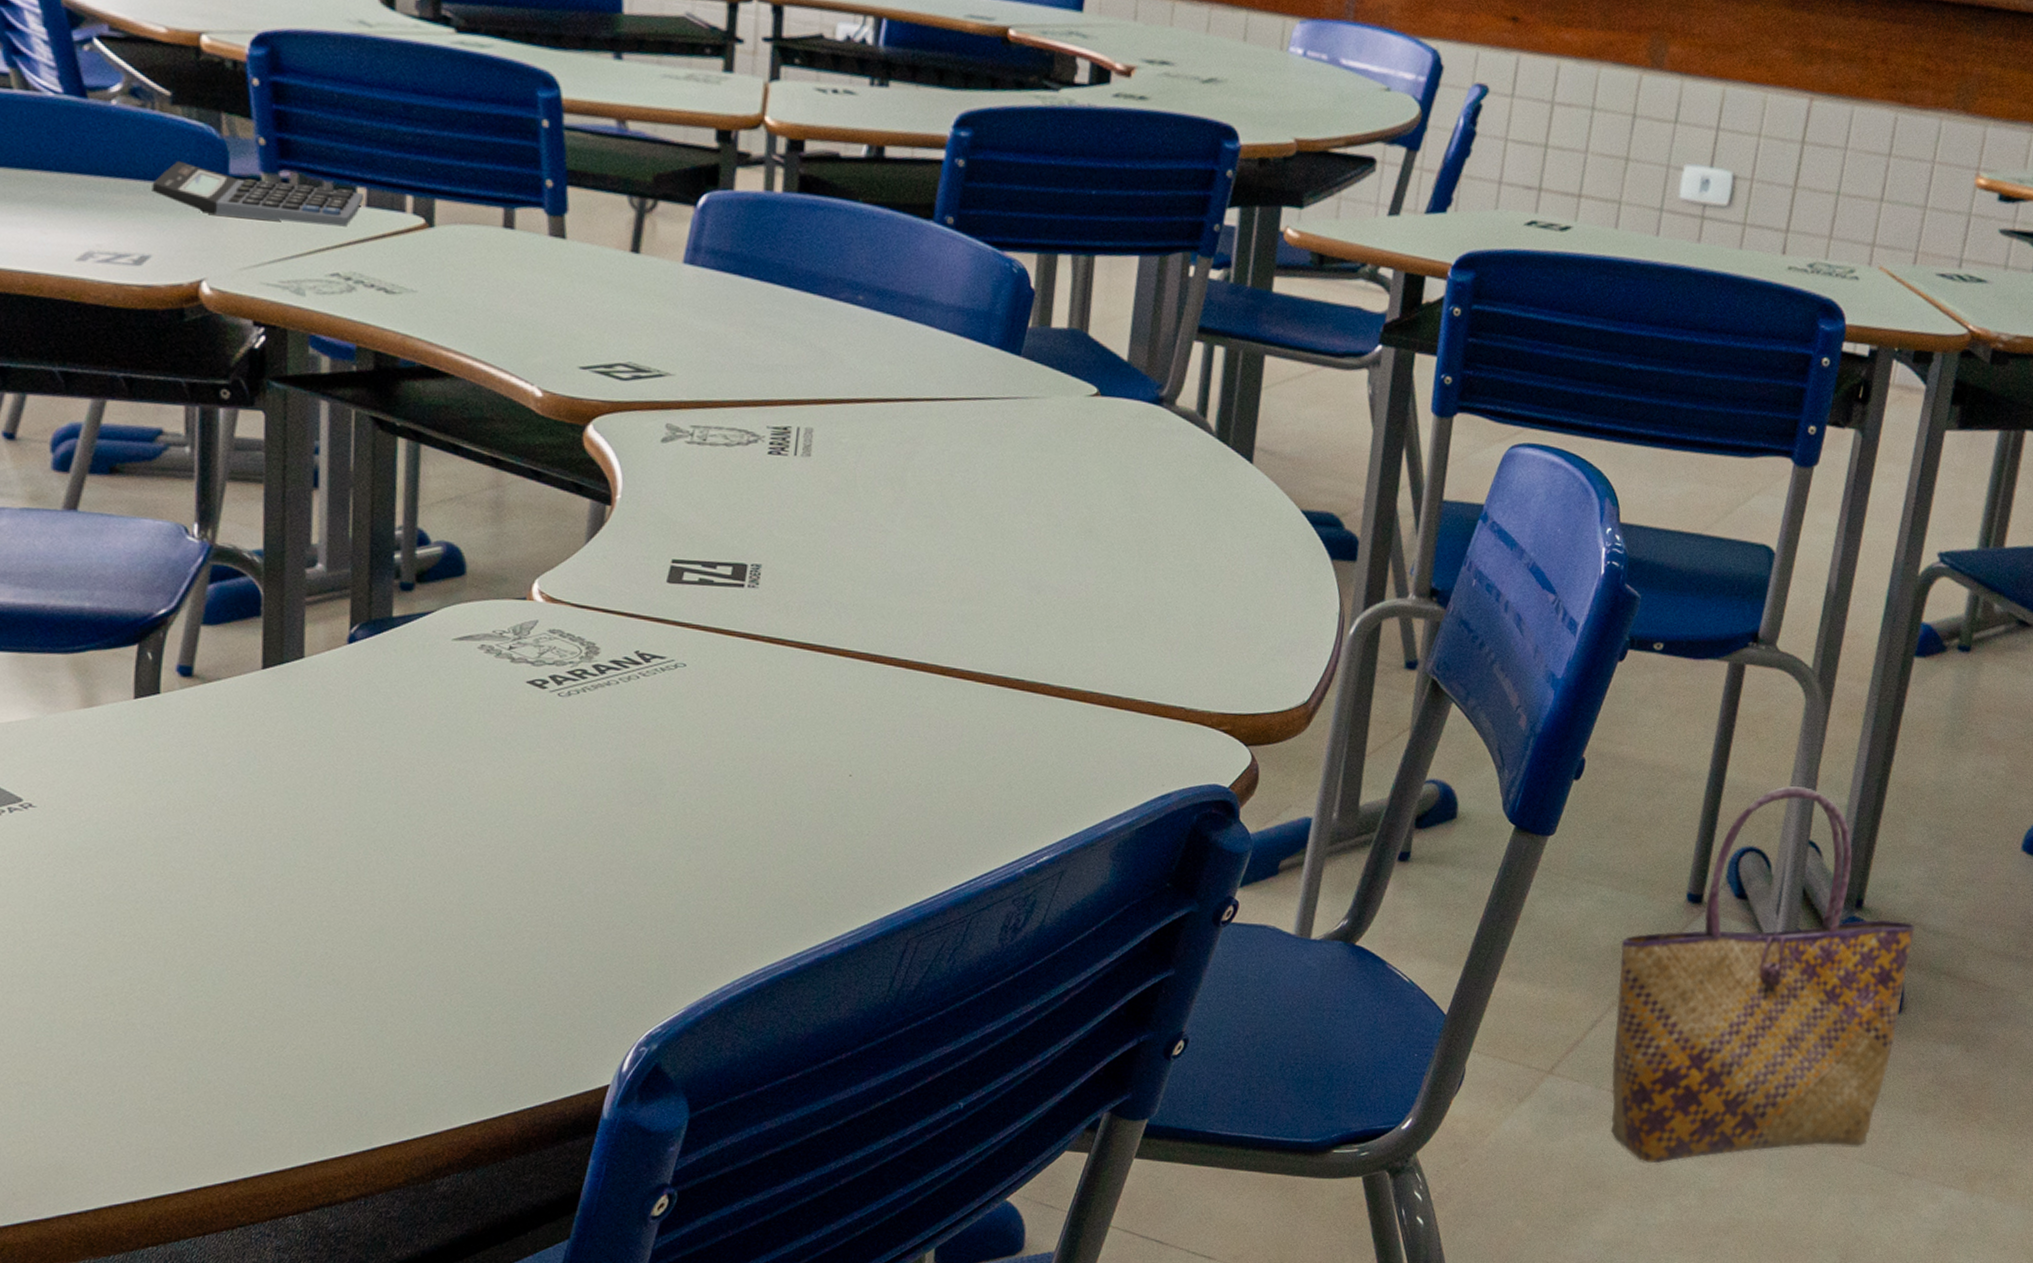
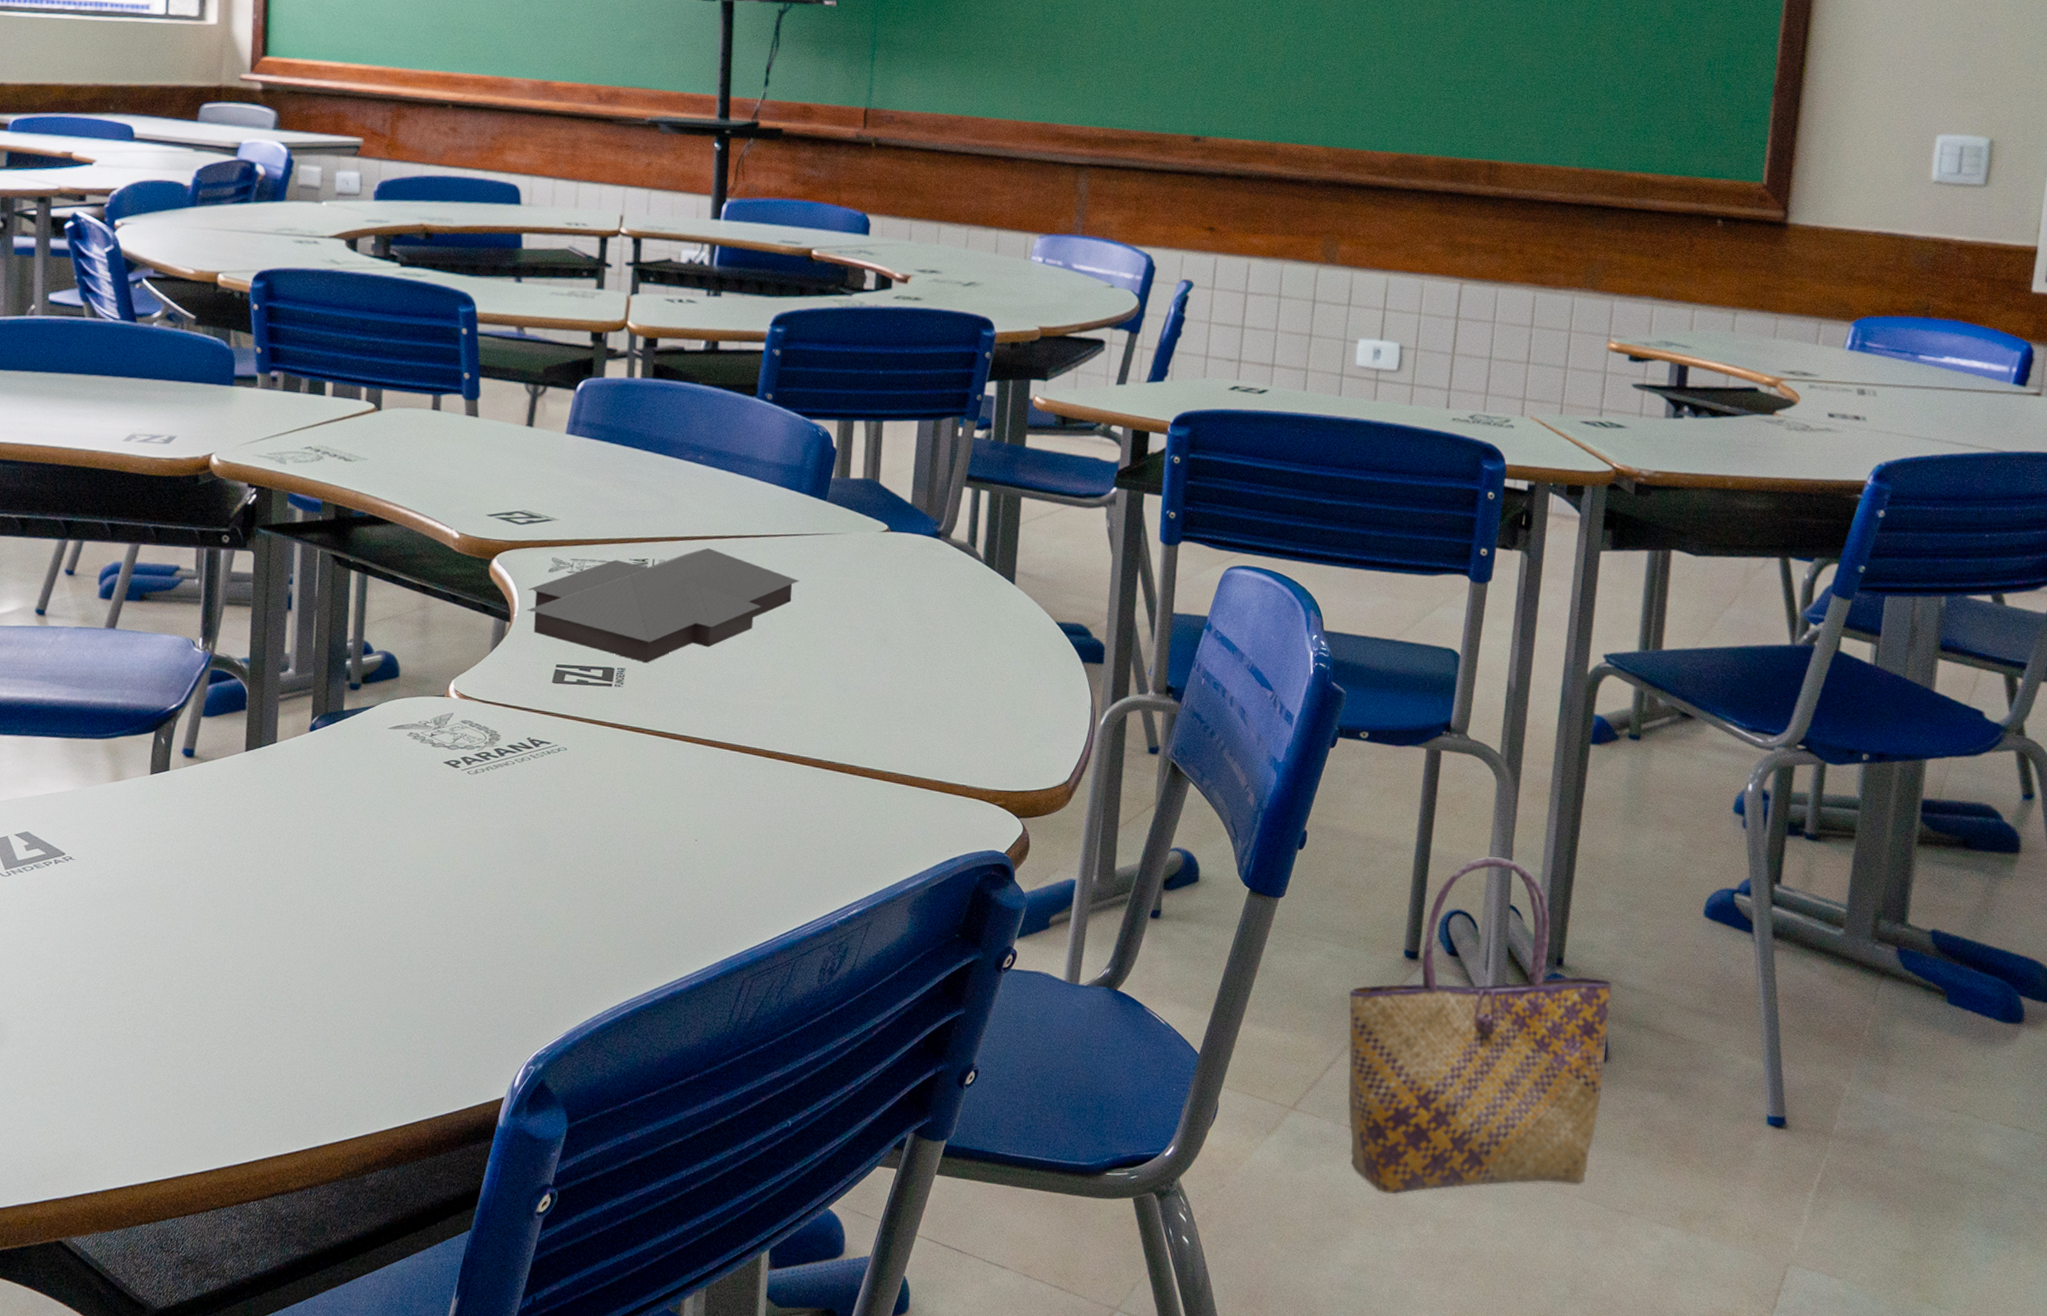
calculator: present [152,160,363,227] -> none [179,365,330,412]
papers: none [632,413,985,558] -> present [526,547,800,663]

